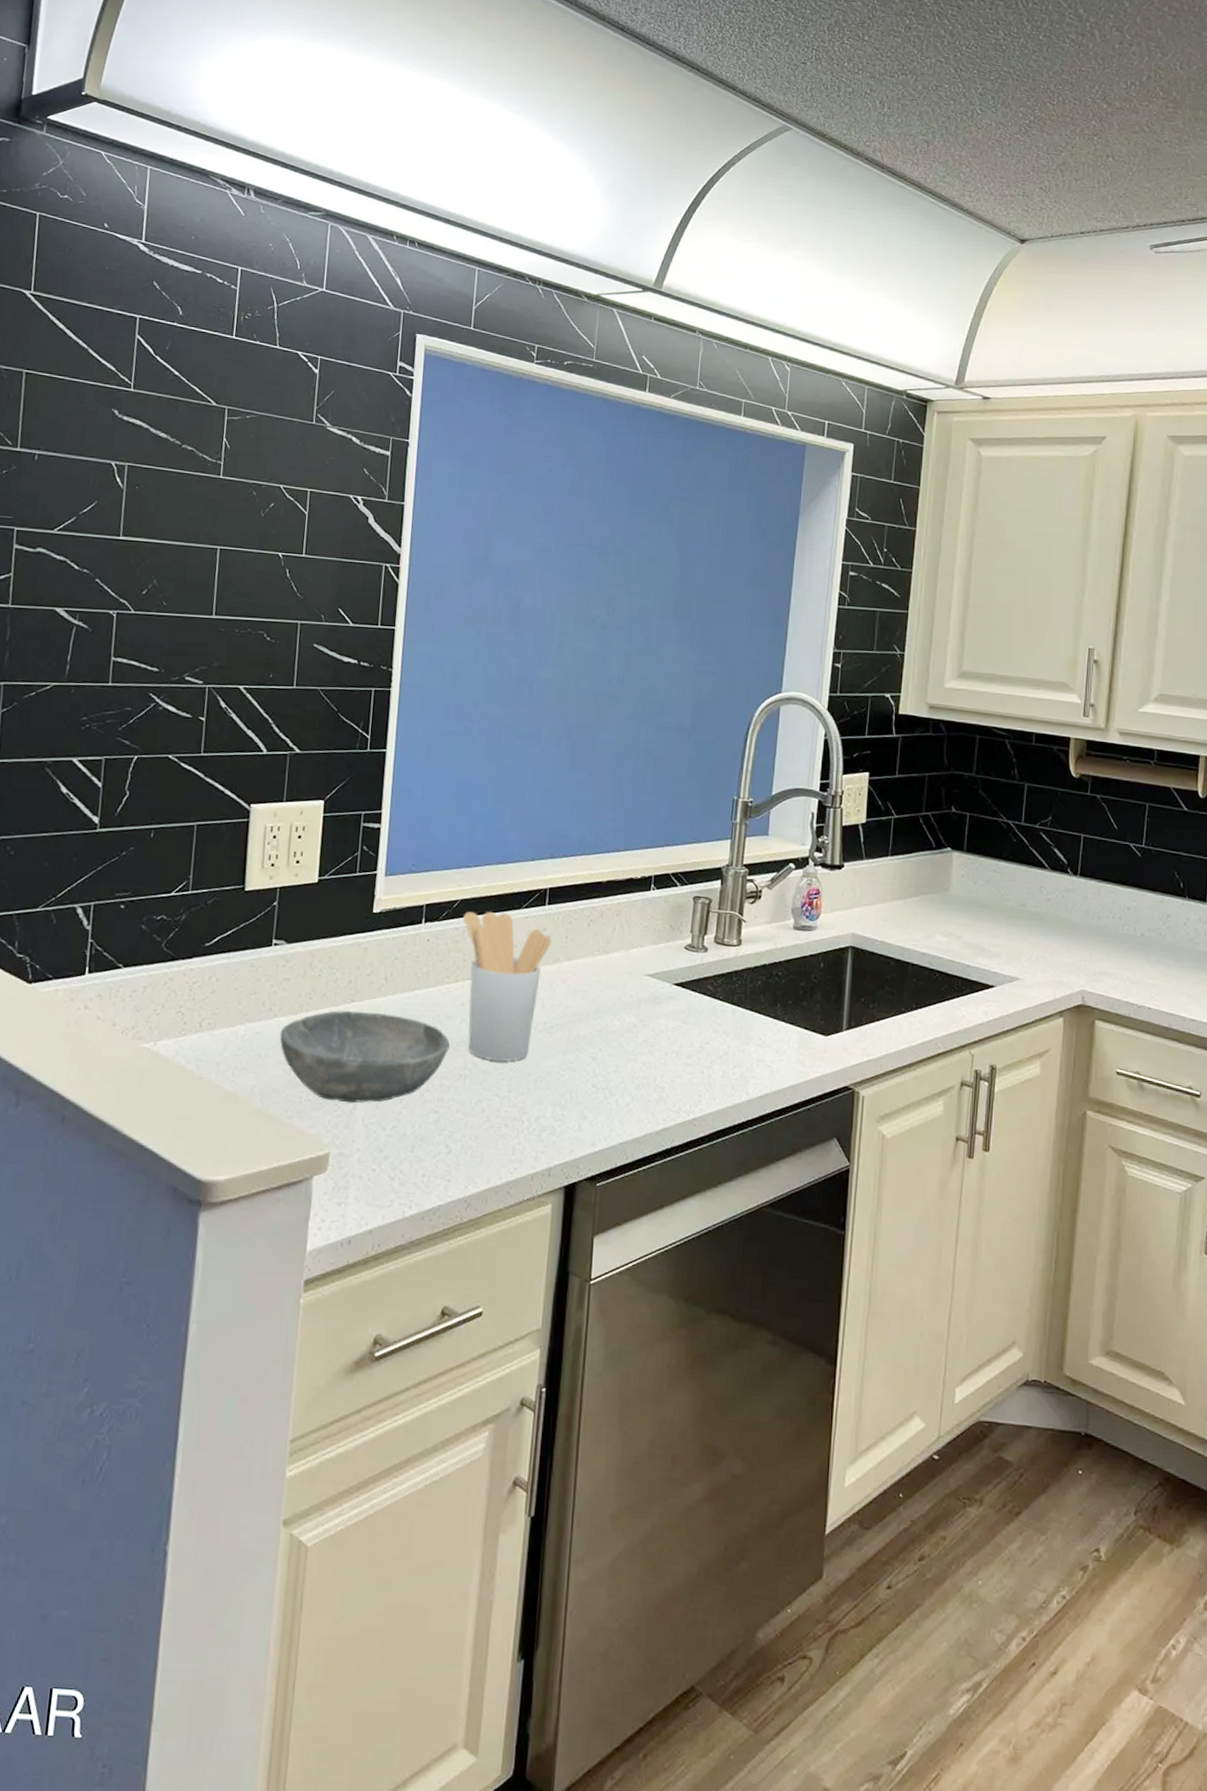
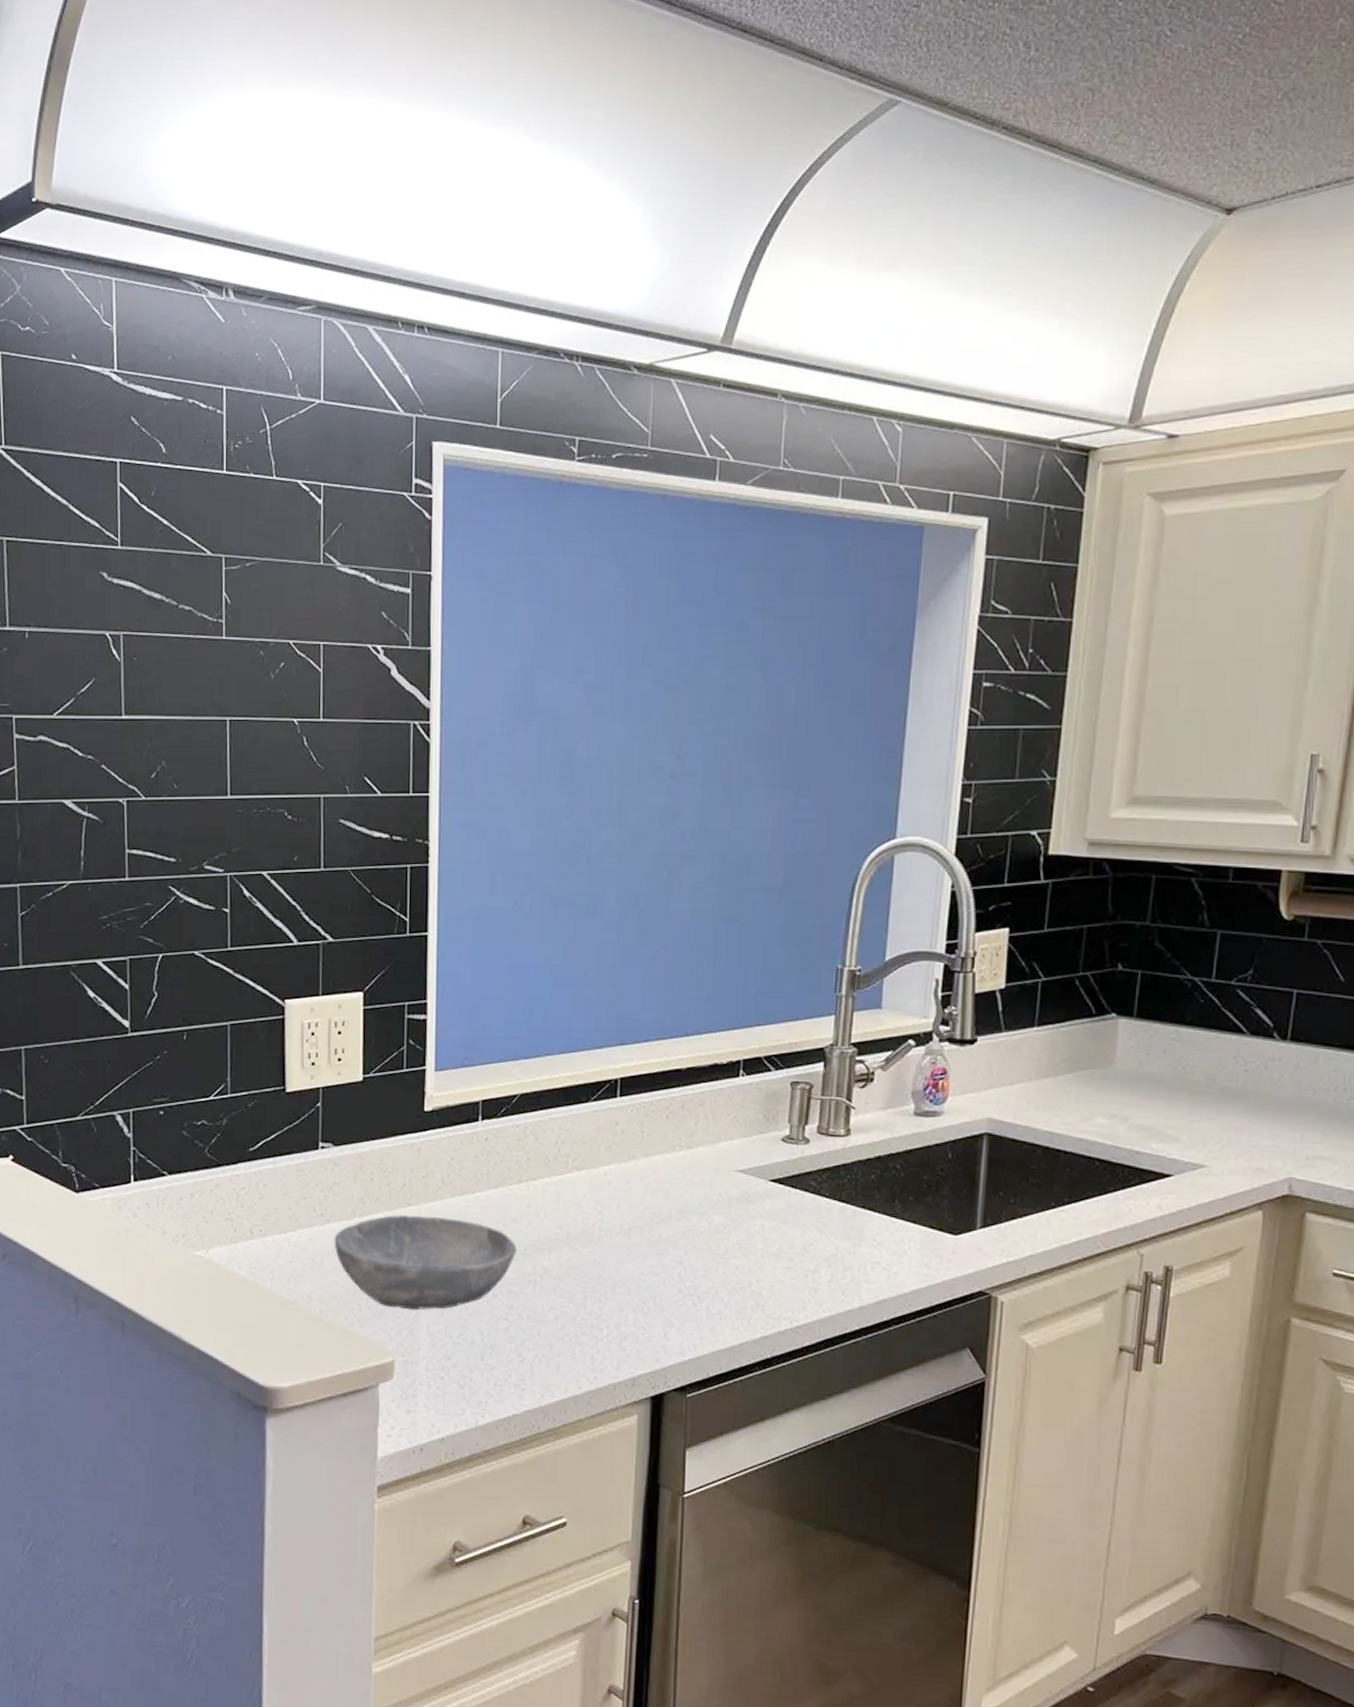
utensil holder: present [463,912,552,1061] -> none [525,1106,626,1266]

